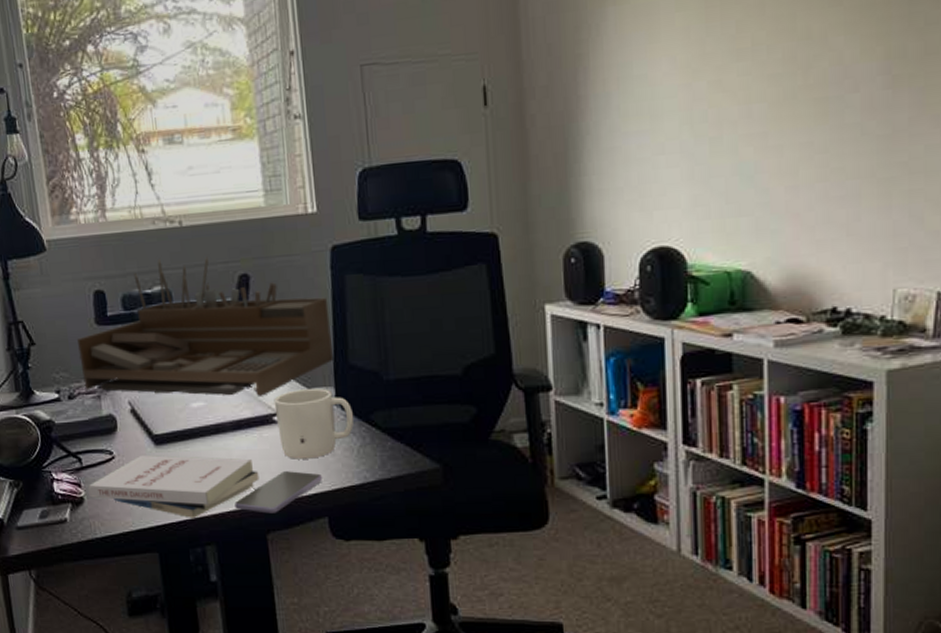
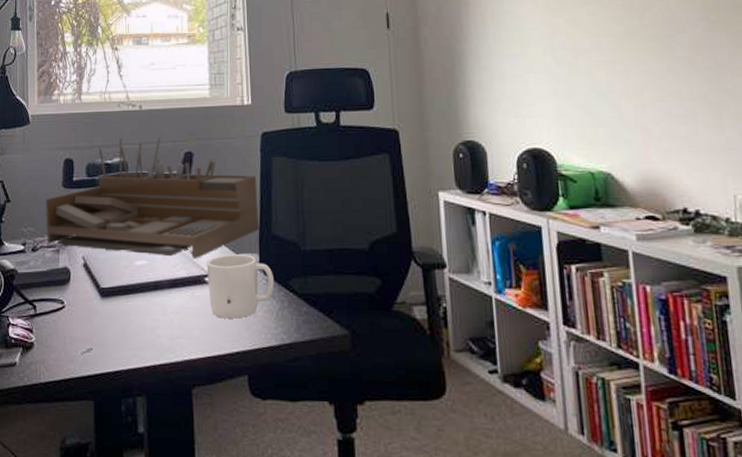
books: present [88,455,259,518] -> none [39,306,189,369]
smartphone: present [235,471,322,514] -> none [166,329,244,369]

